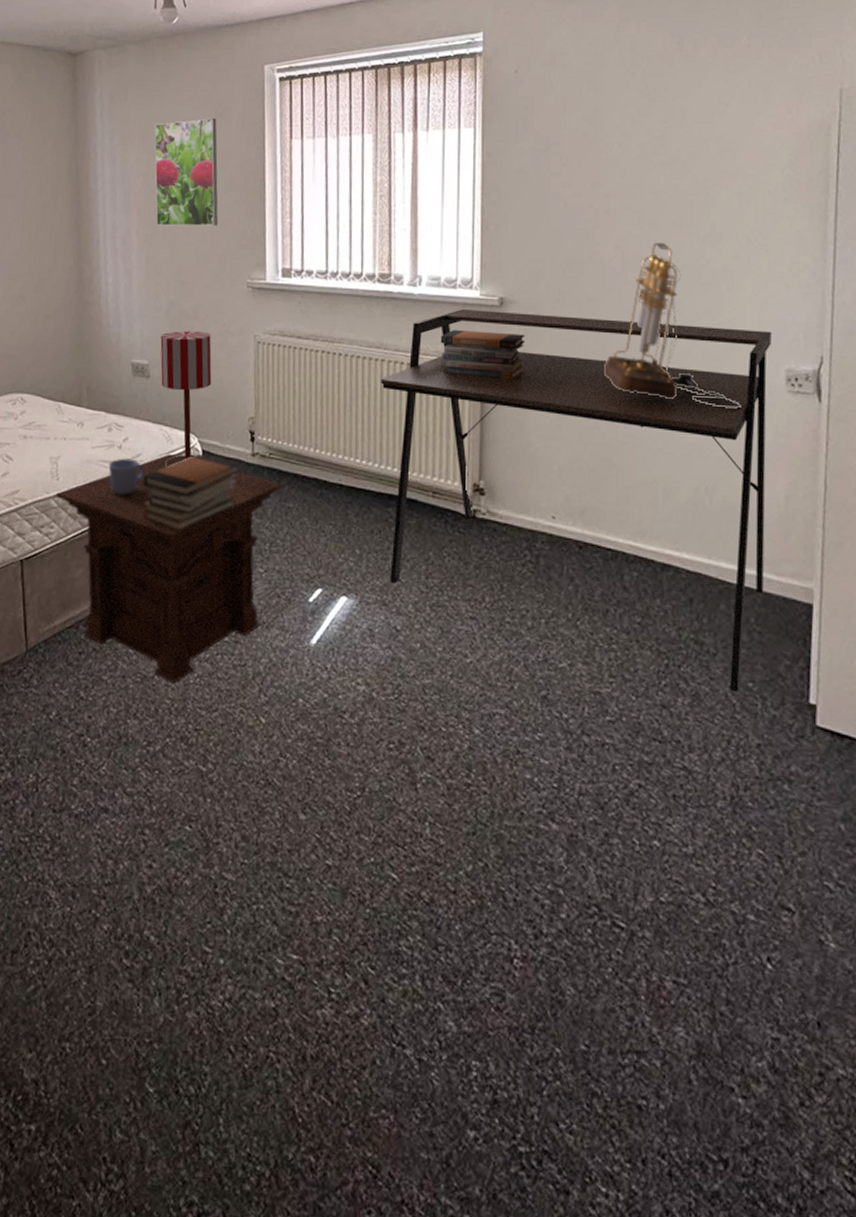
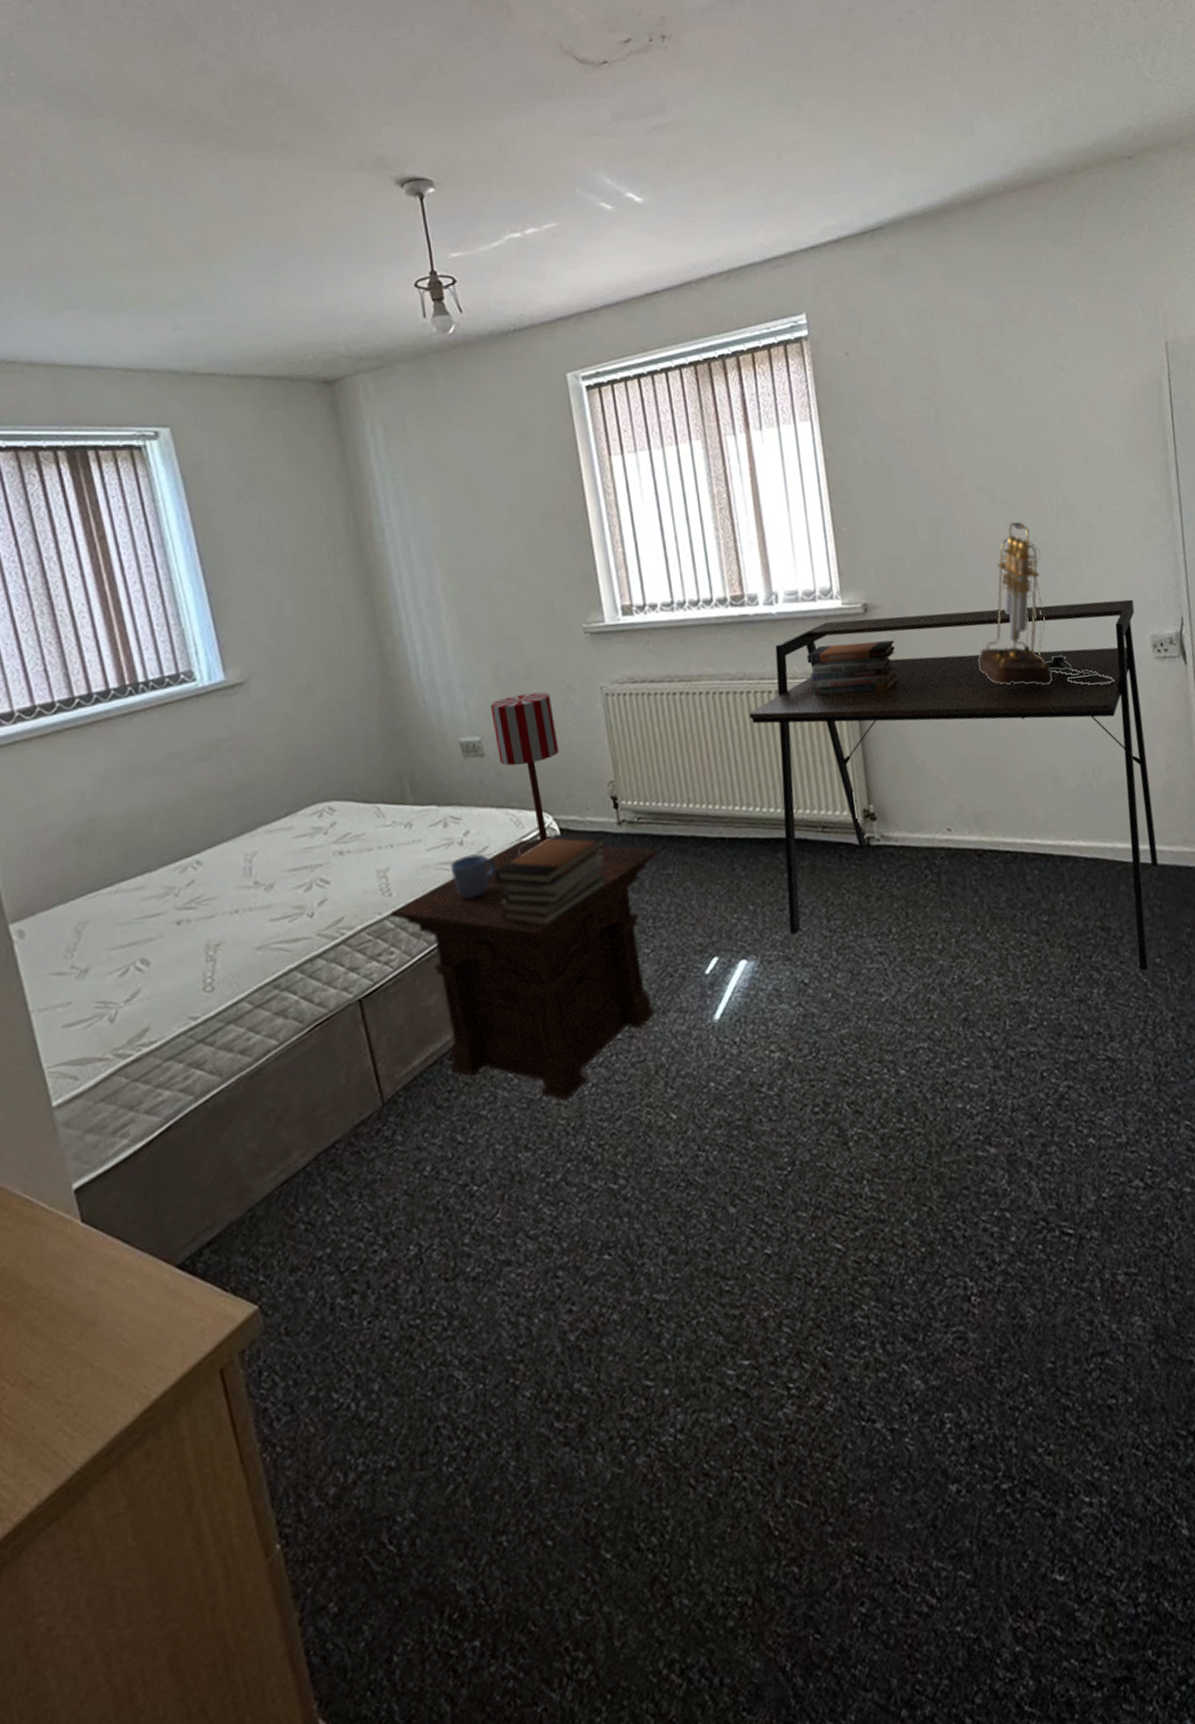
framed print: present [154,118,218,227] -> none [445,441,539,576]

